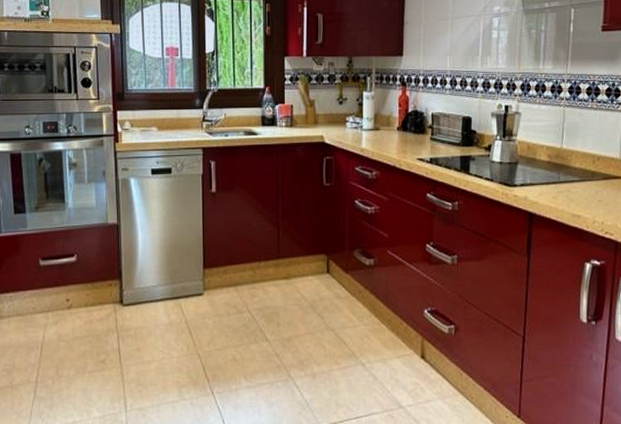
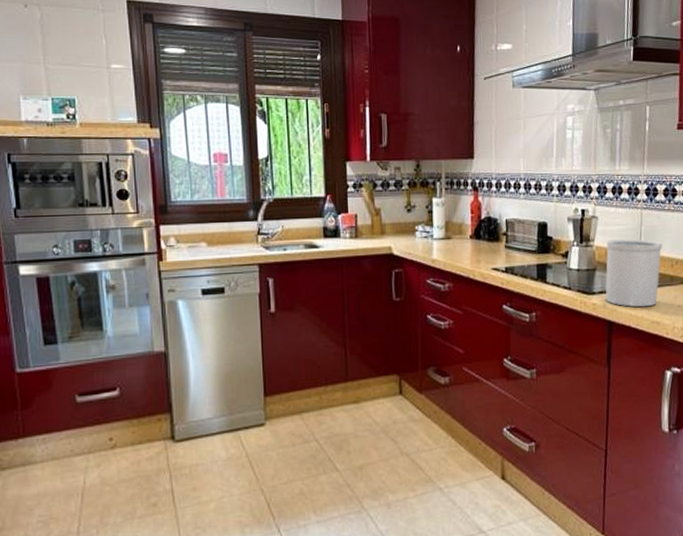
utensil holder: none [526,134,585,201] -> present [605,238,663,307]

